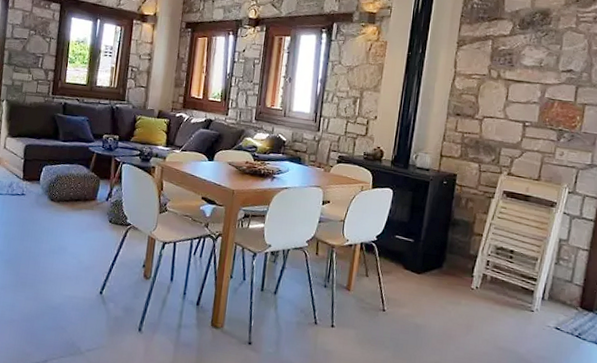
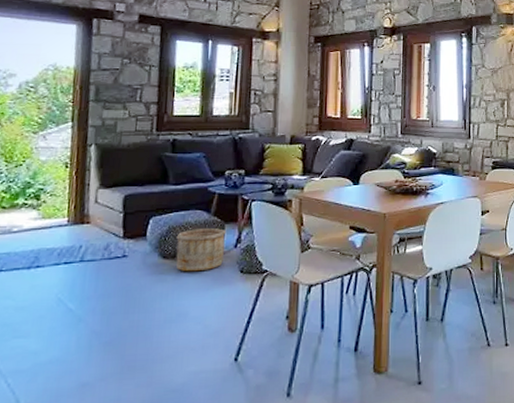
wooden bucket: none [60,180,101,216] -> present [176,227,227,272]

